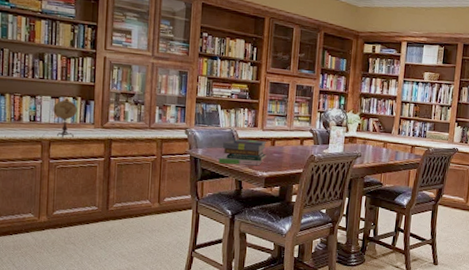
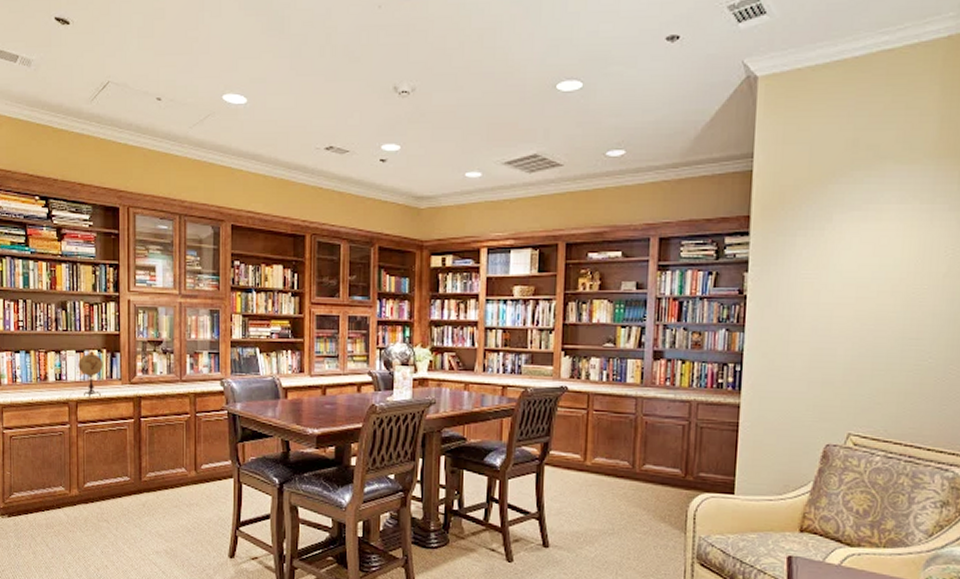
books: present [218,138,266,166] -> none [260,388,317,422]

